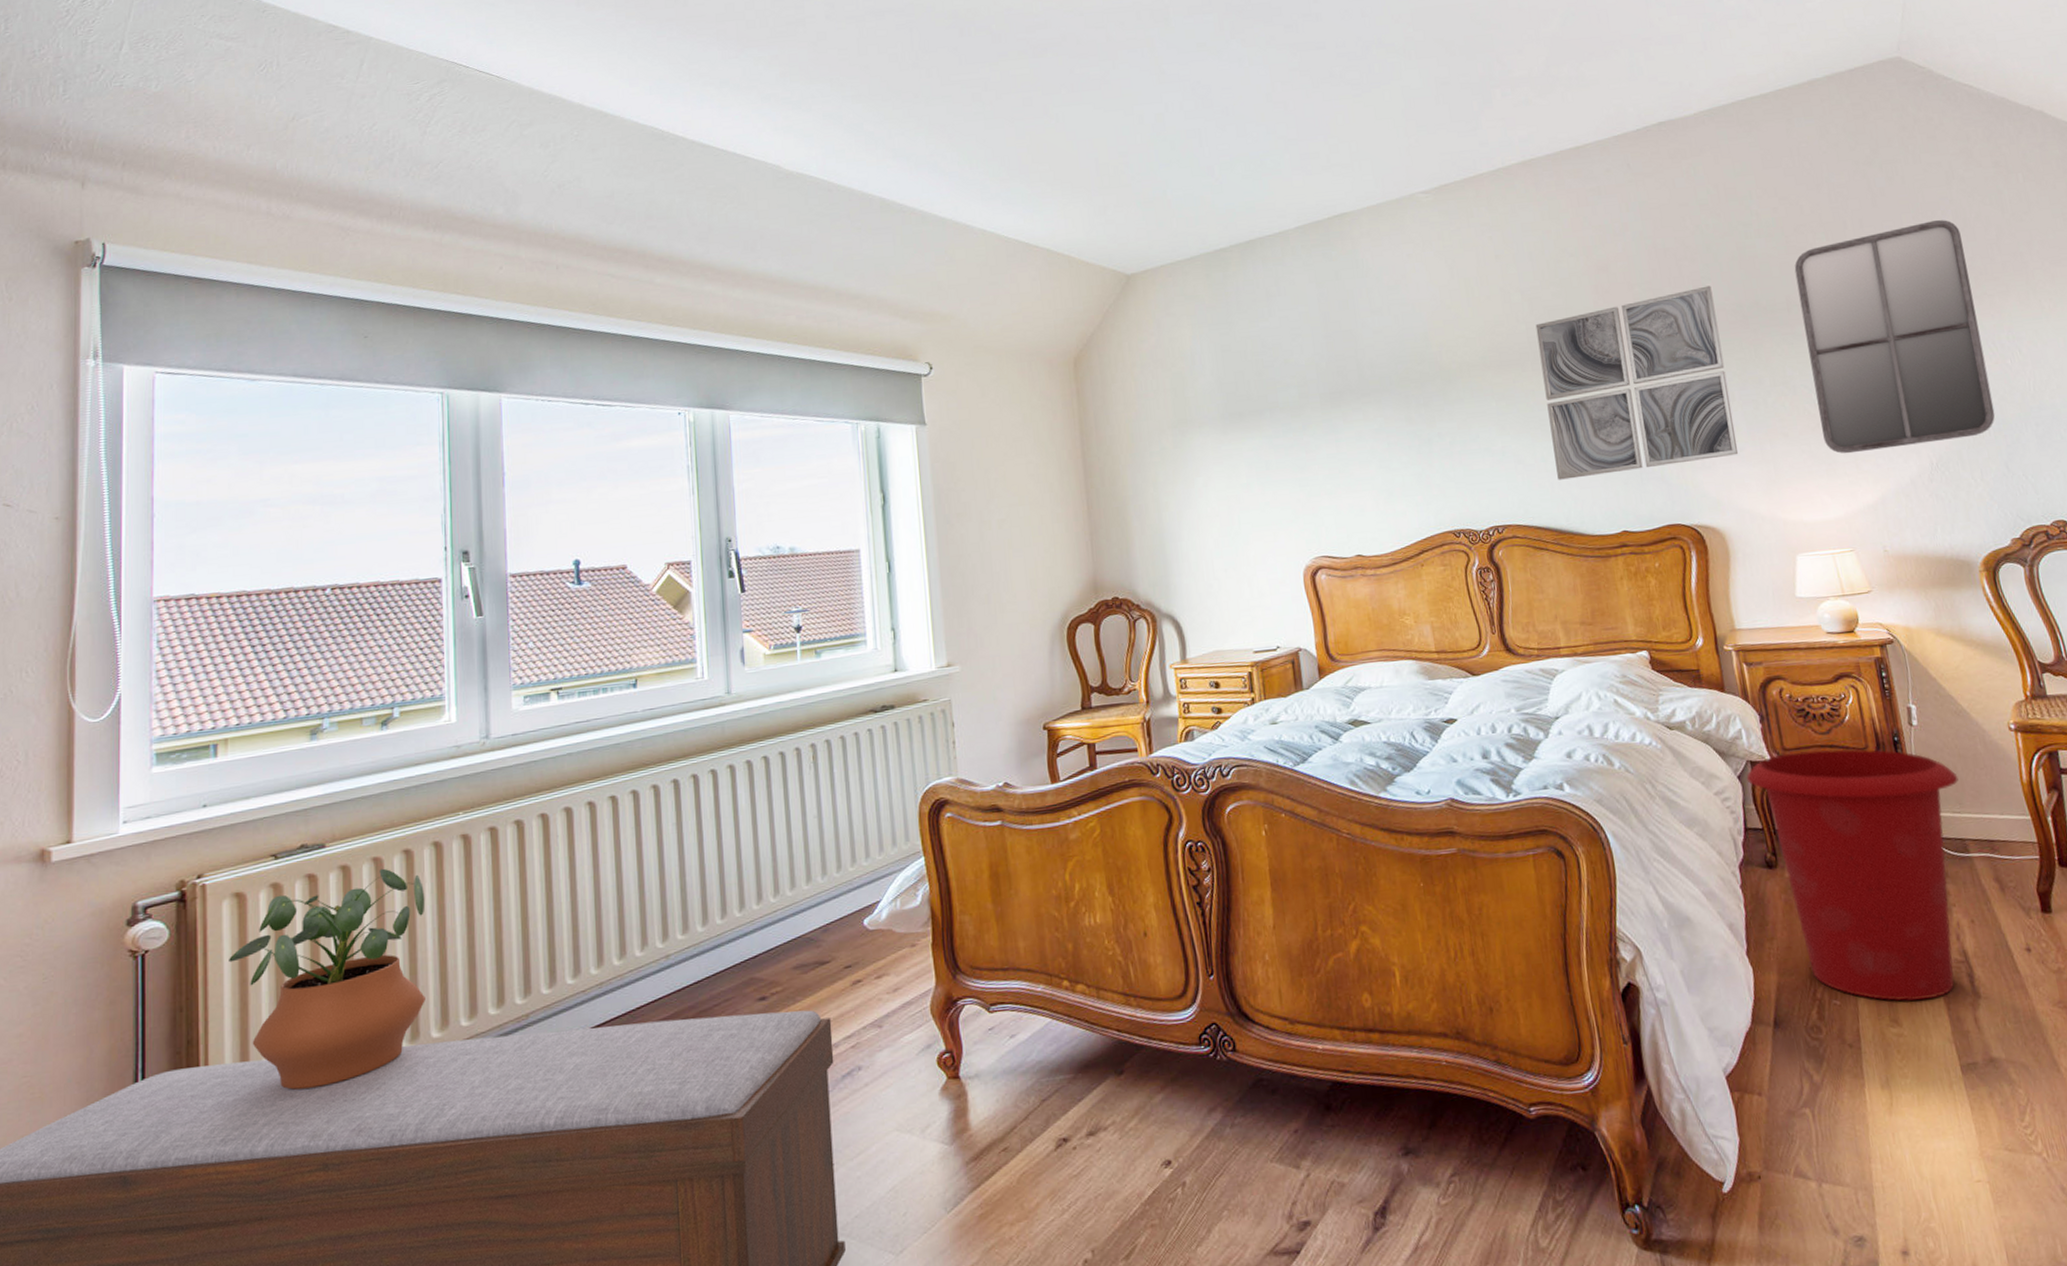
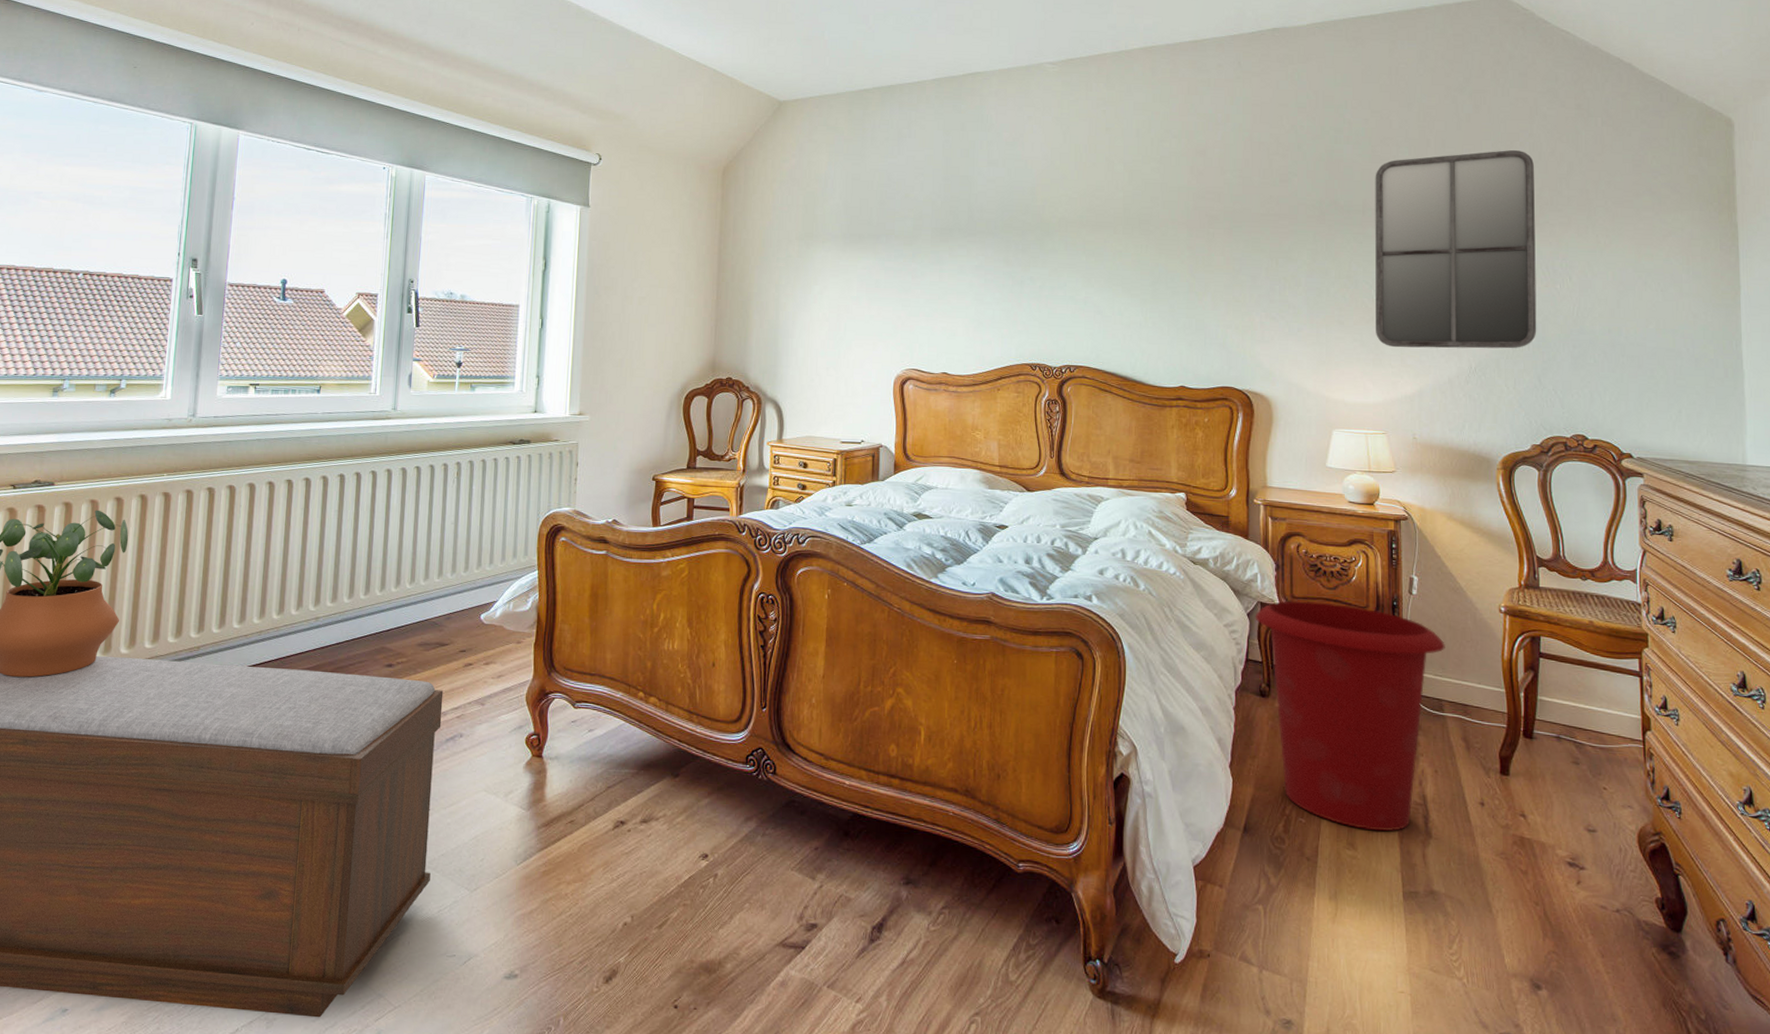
wall art: present [1535,285,1739,480] -> none [1130,180,1296,335]

